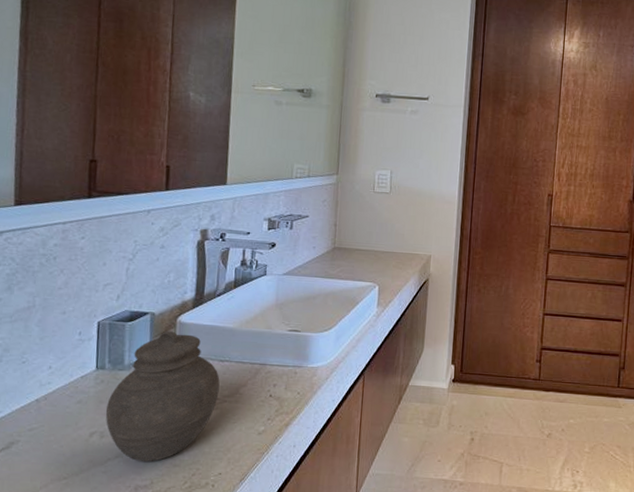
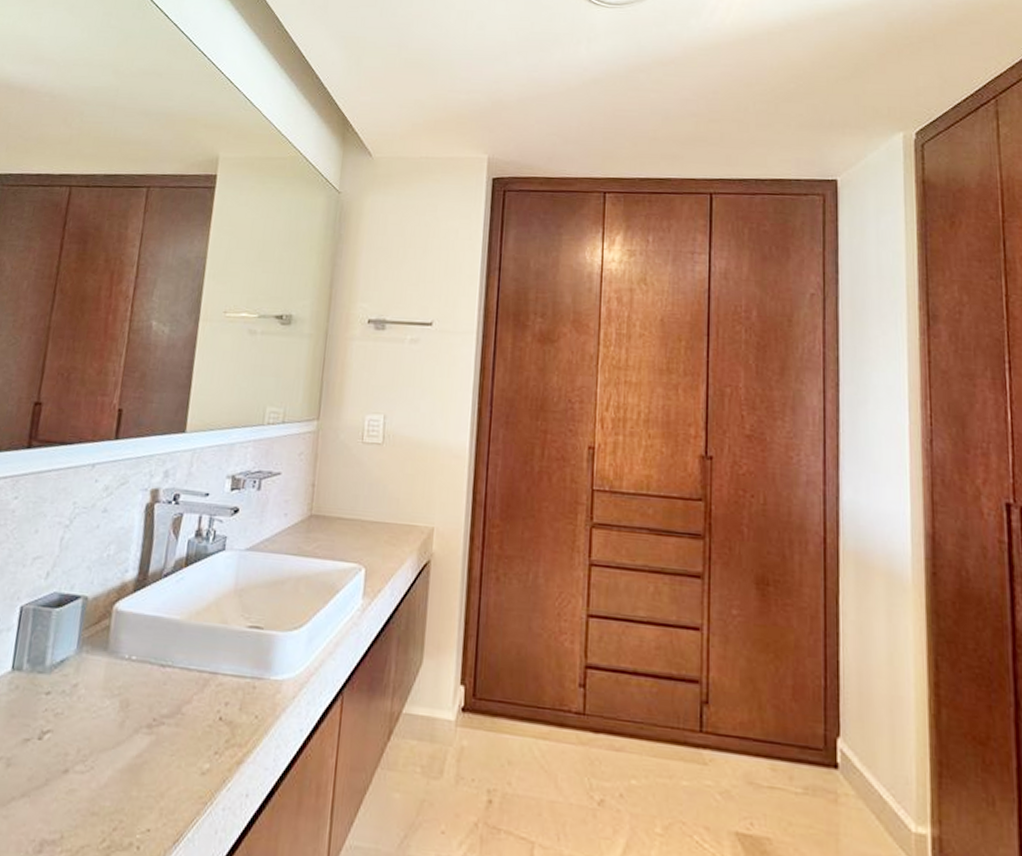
jar: present [105,331,220,462] -> none [15,621,159,806]

